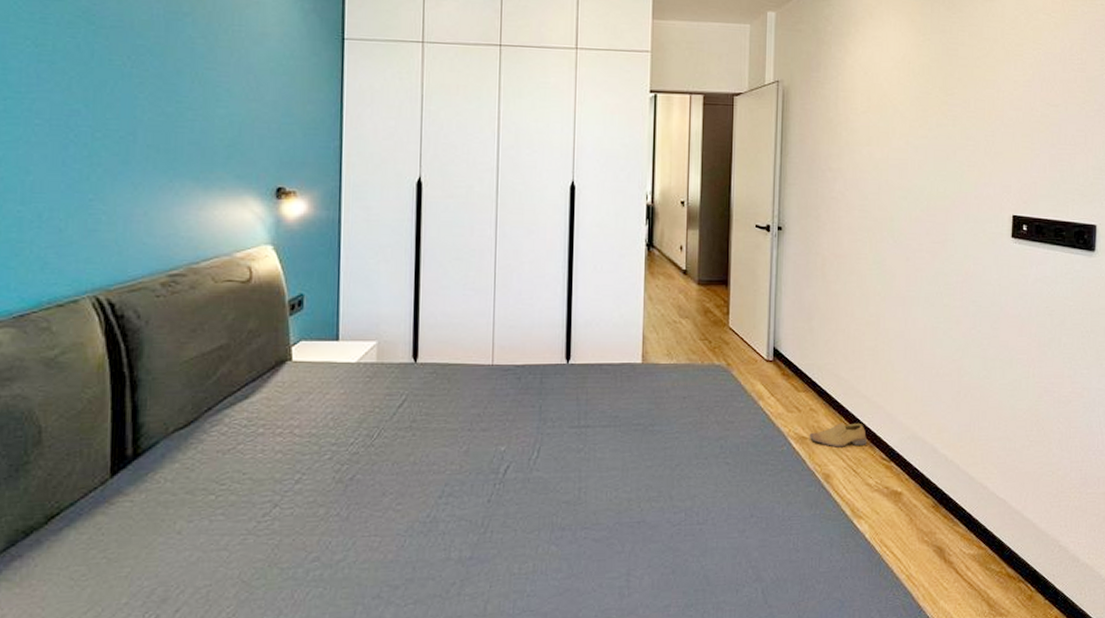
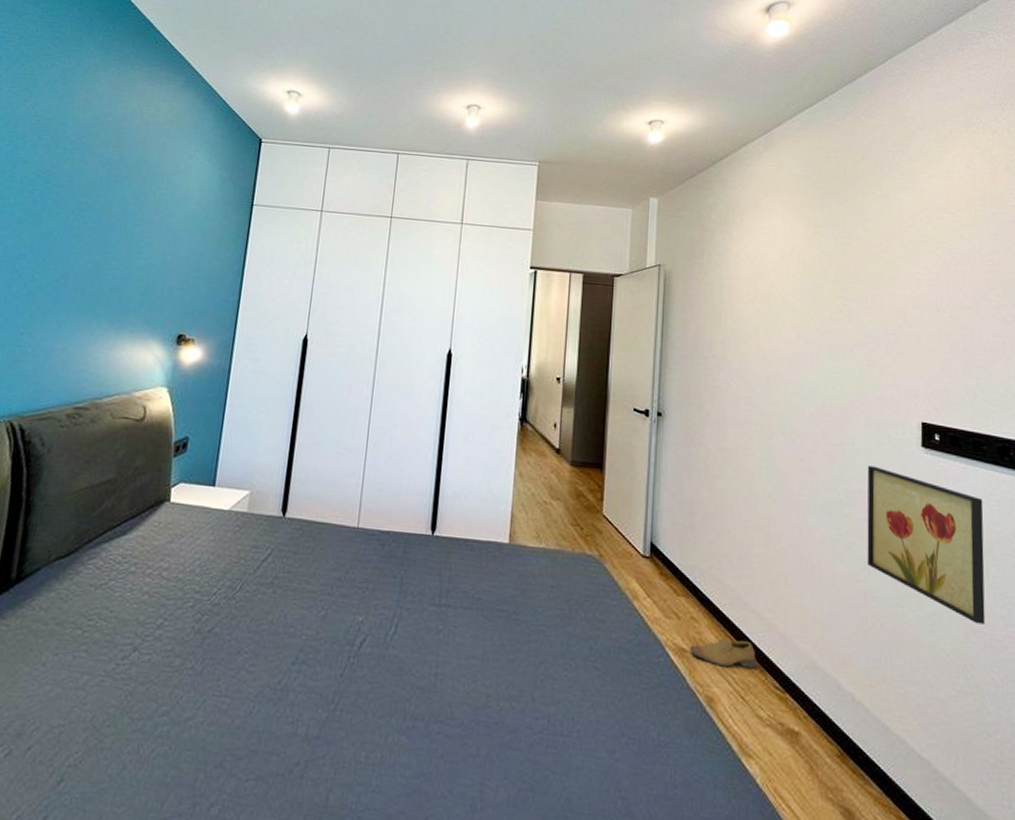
wall art: none [962,258,1060,385] -> present [867,465,986,625]

